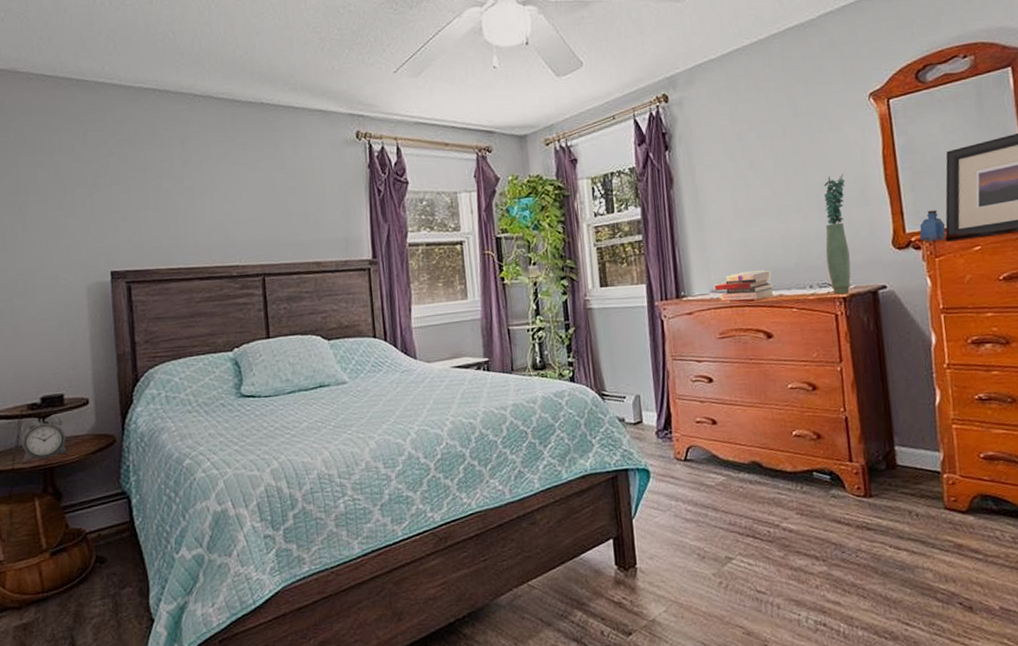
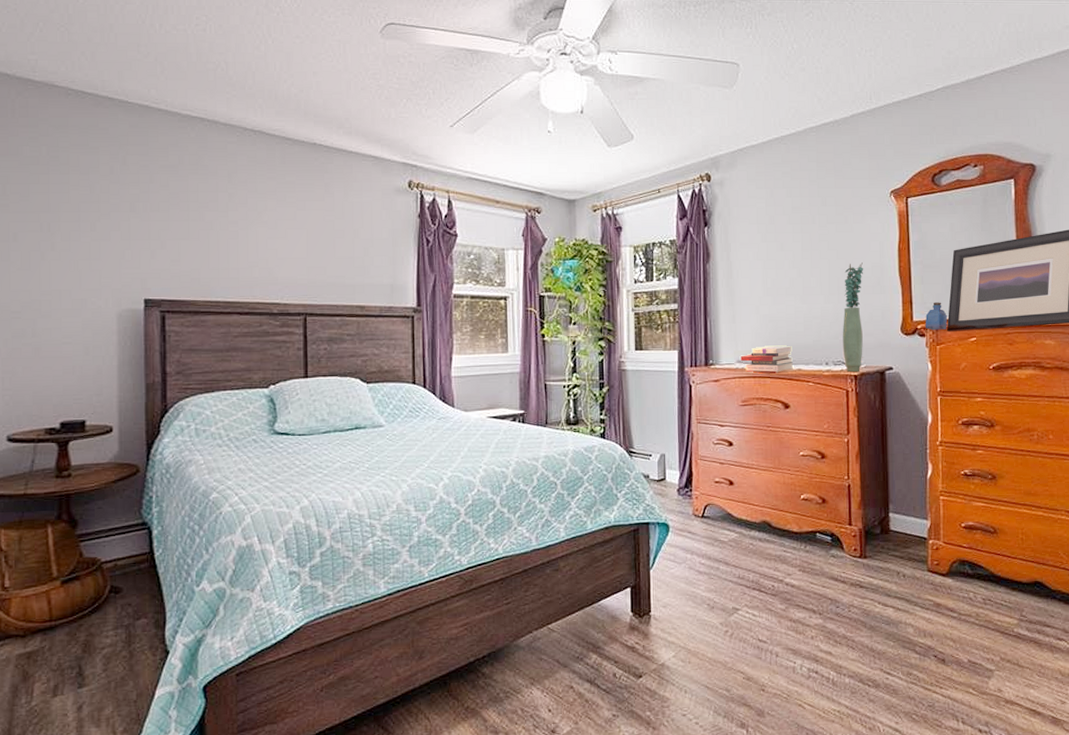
alarm clock: present [20,415,69,464] -> none [35,441,88,489]

